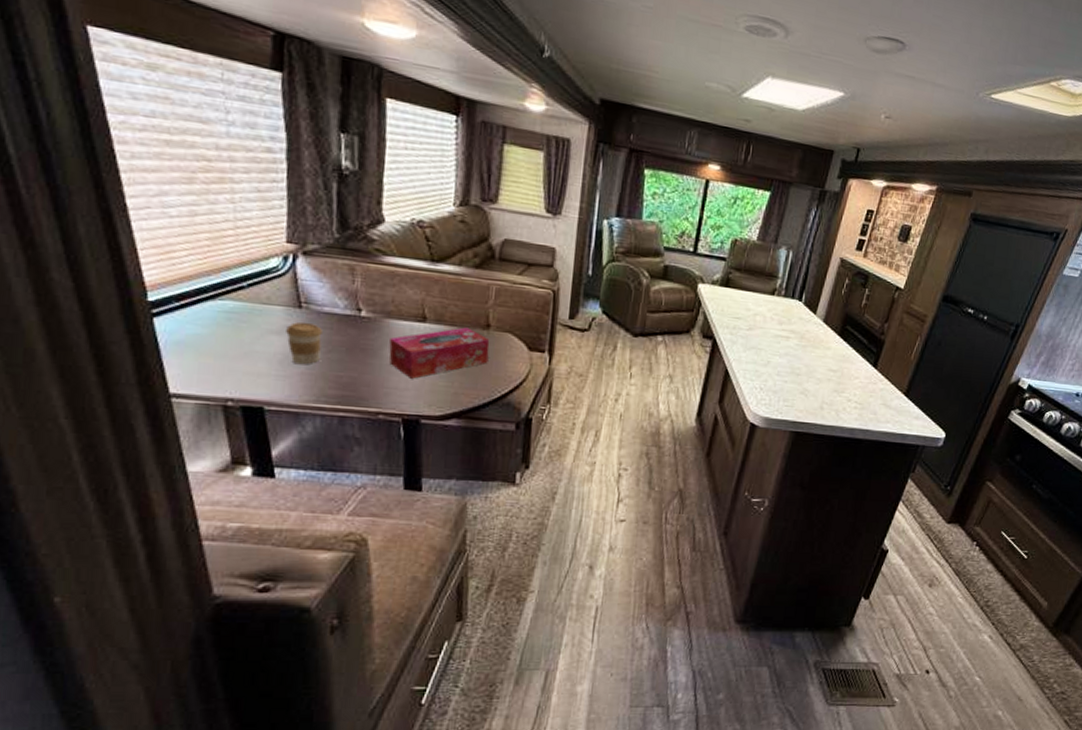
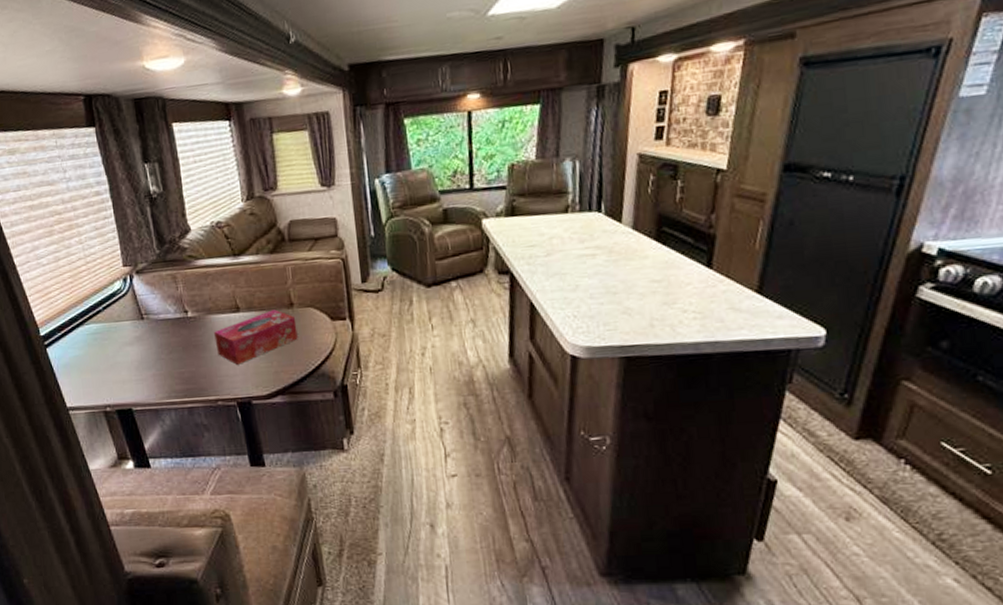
coffee cup: present [286,322,323,365] -> none [136,330,165,368]

